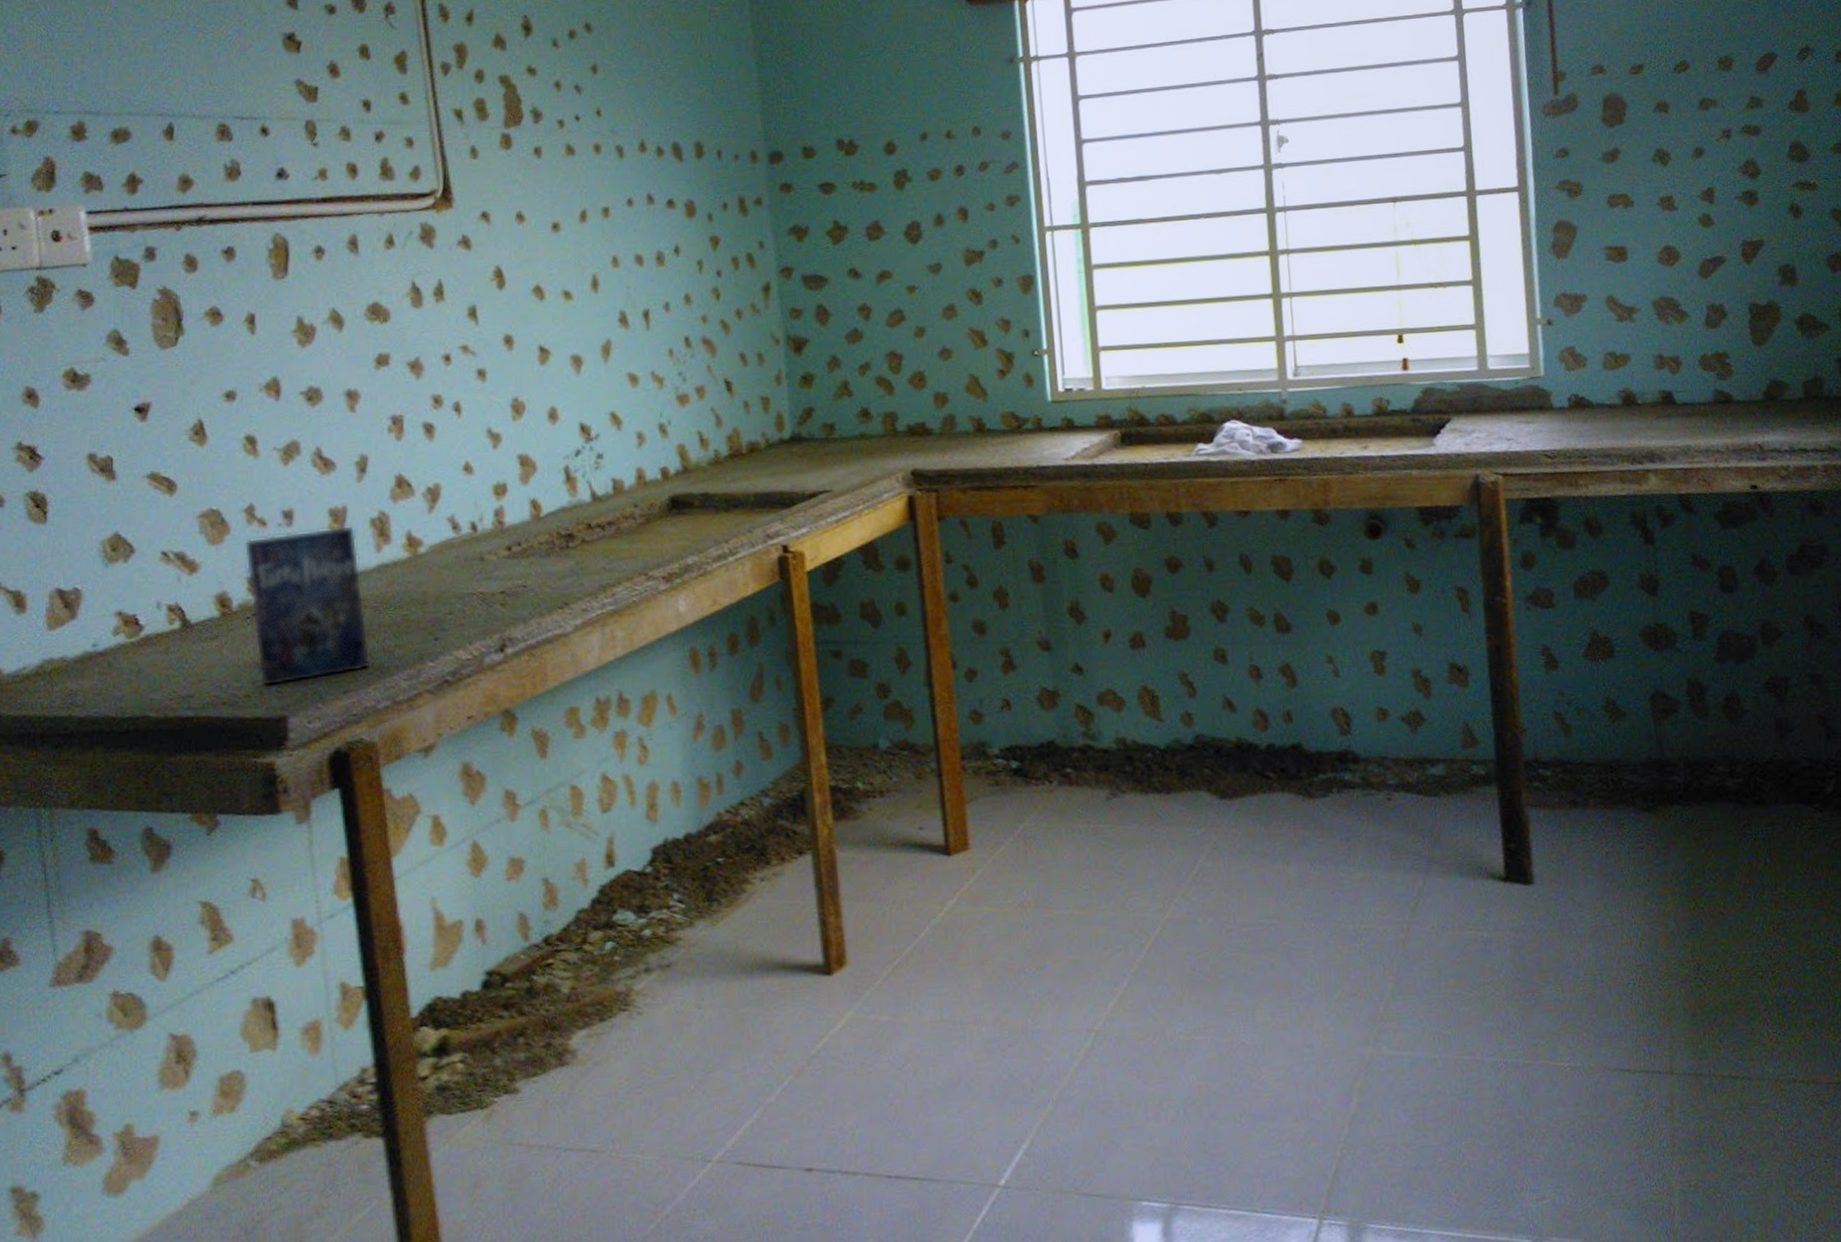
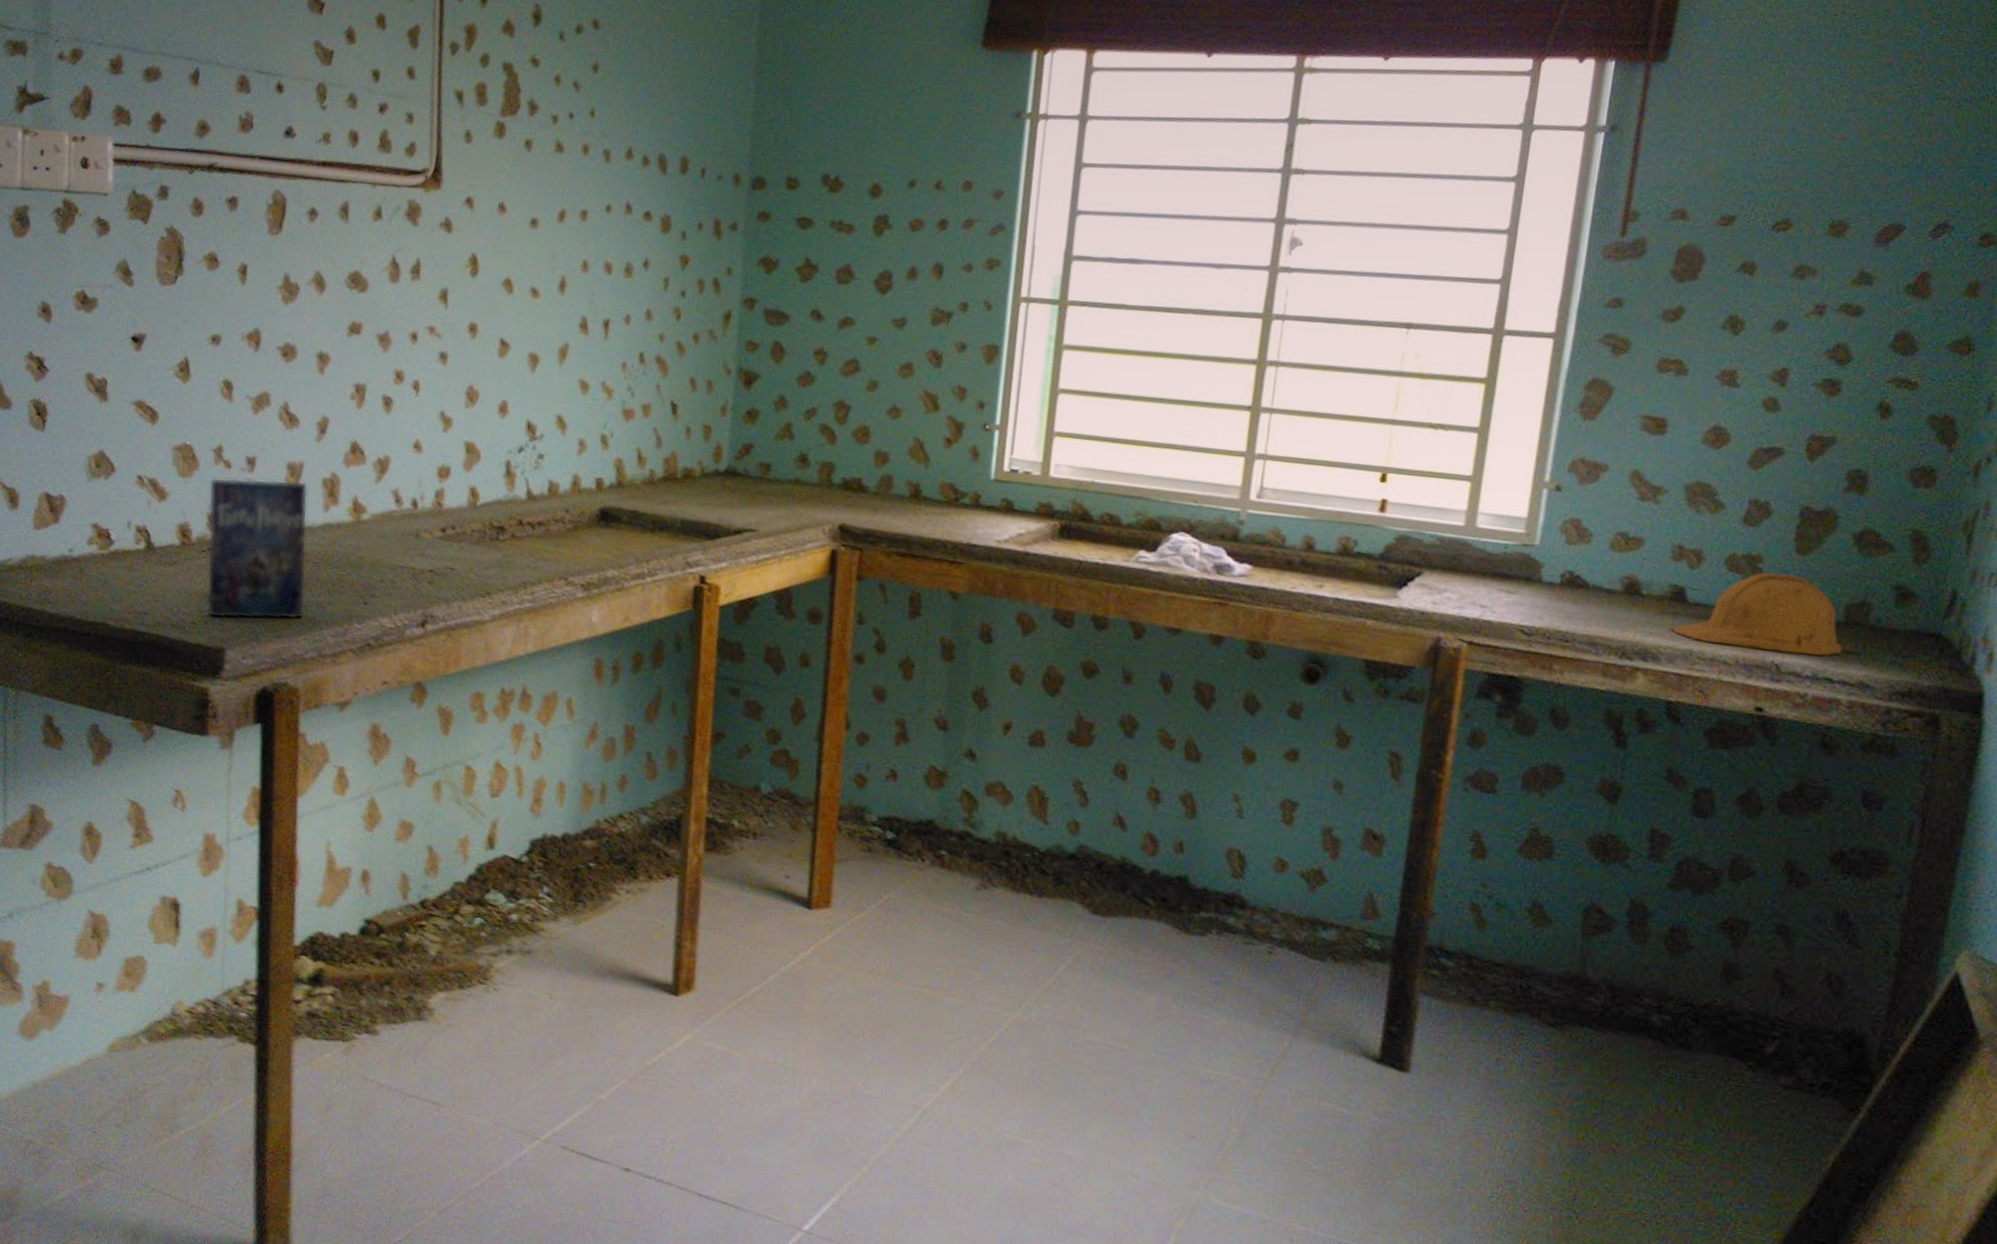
hard hat: none [1667,364,1809,437] -> present [1670,572,1843,656]

